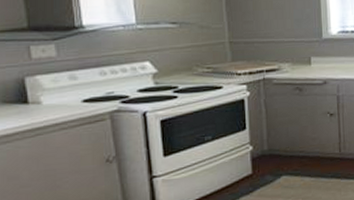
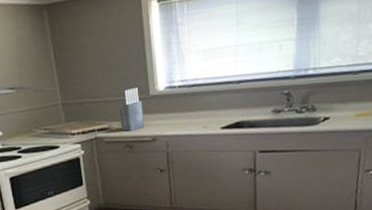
knife block: none [290,30,316,74] -> present [119,88,145,132]

